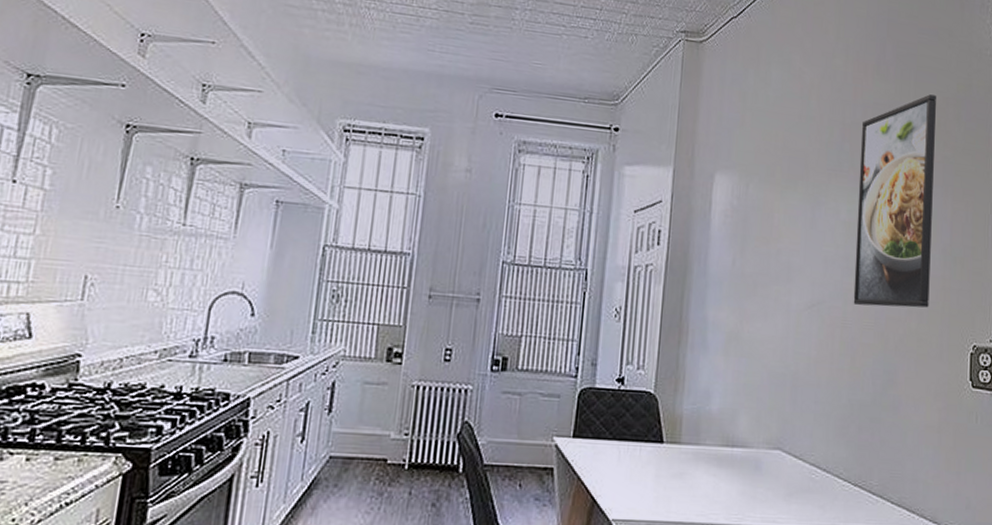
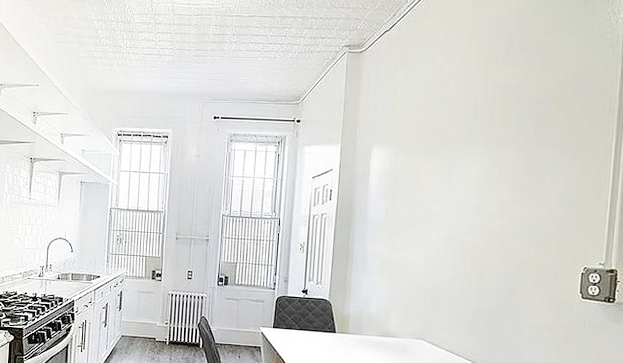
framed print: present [853,94,937,308] -> none [482,75,559,240]

